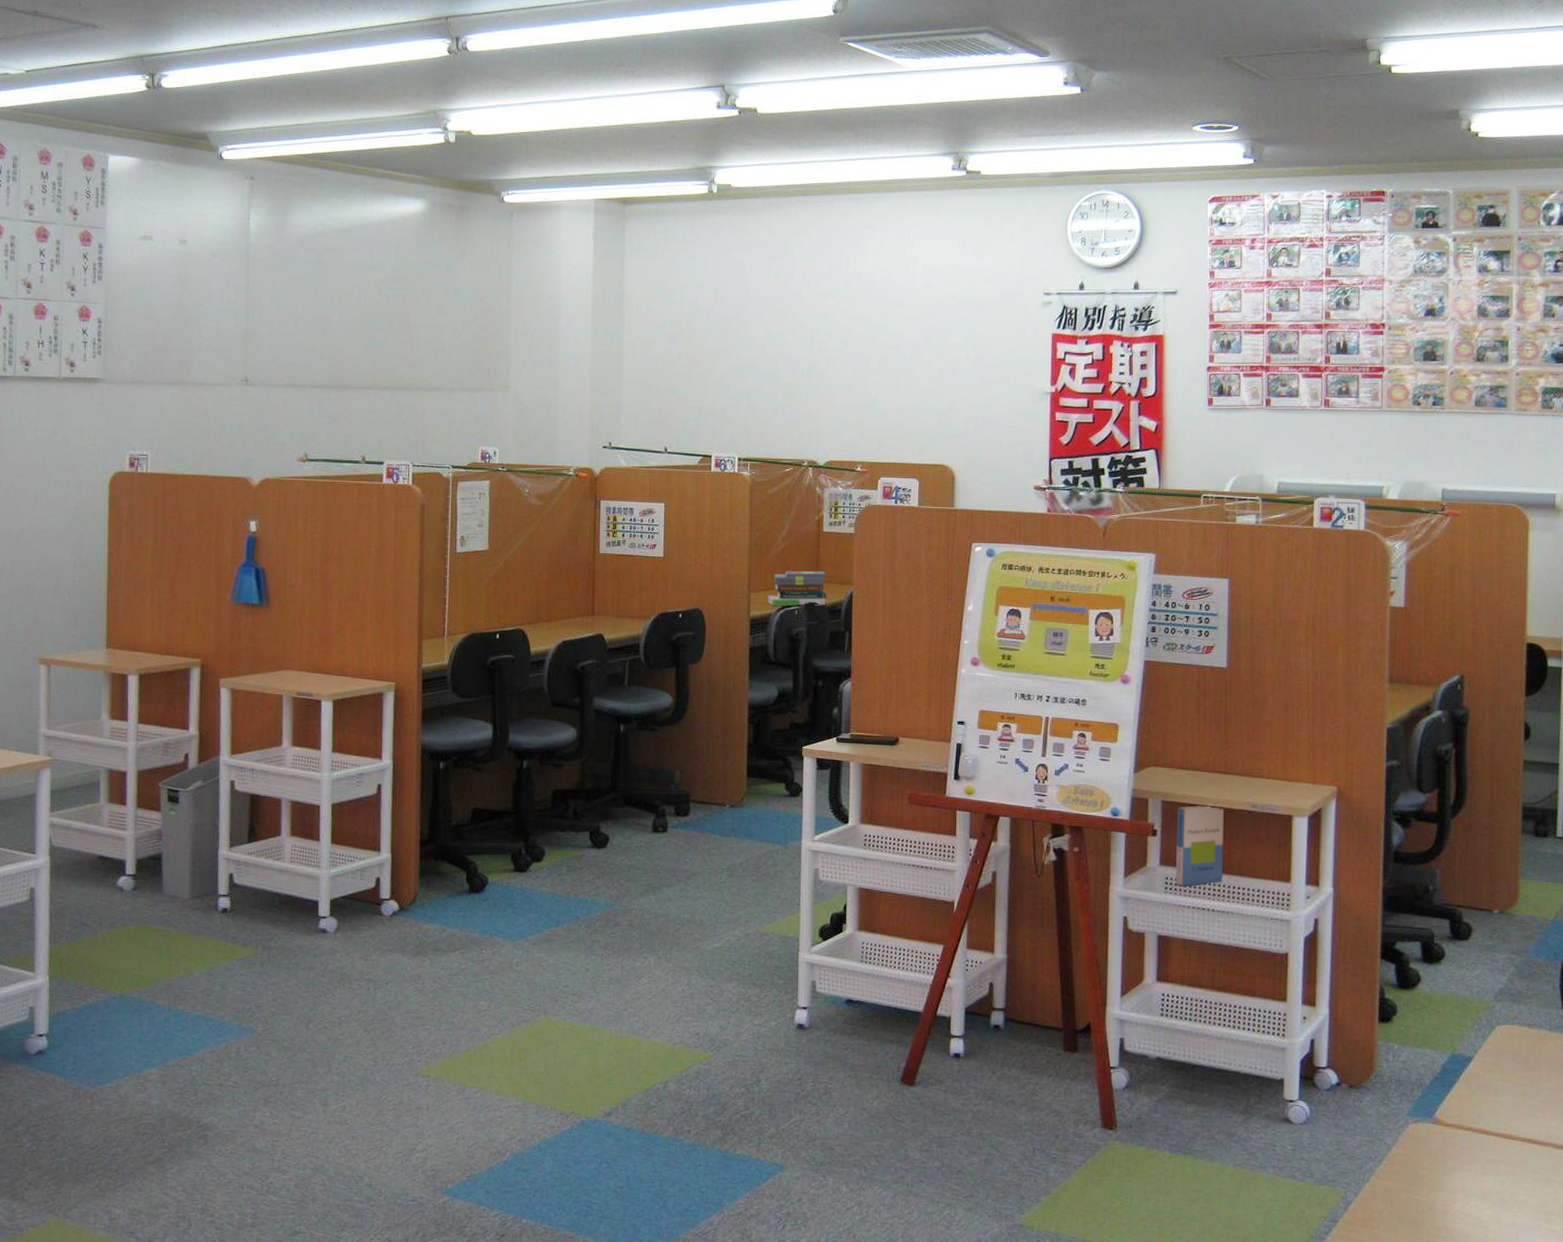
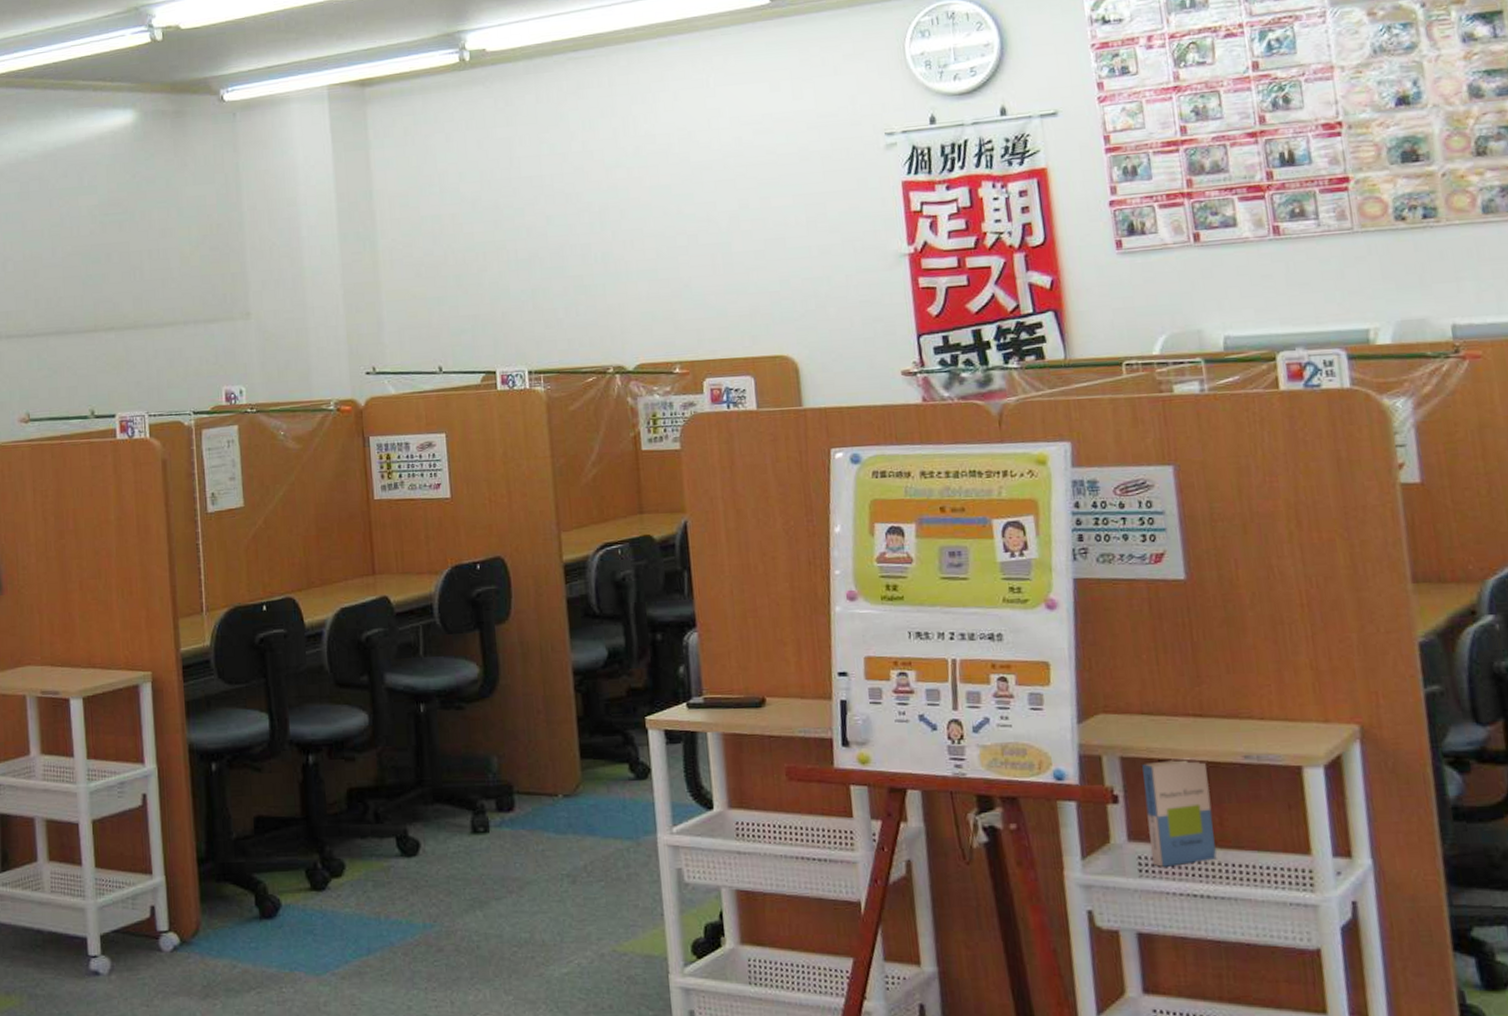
books: present [767,570,827,606] -> none [582,498,655,546]

